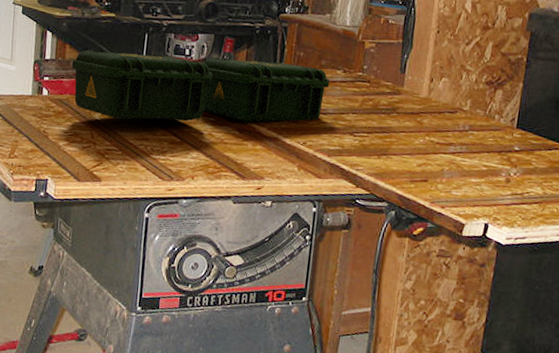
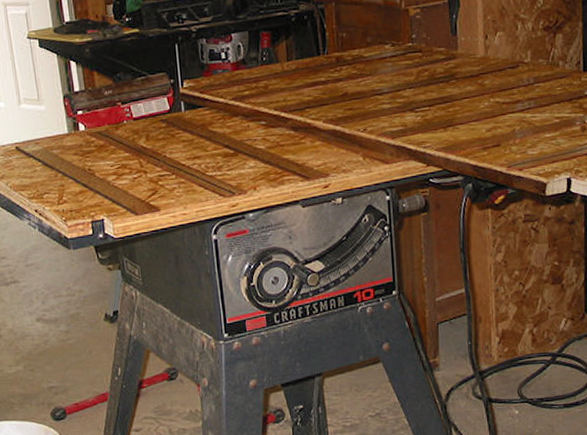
tool box: present [71,50,330,123] -> none [103,46,380,142]

